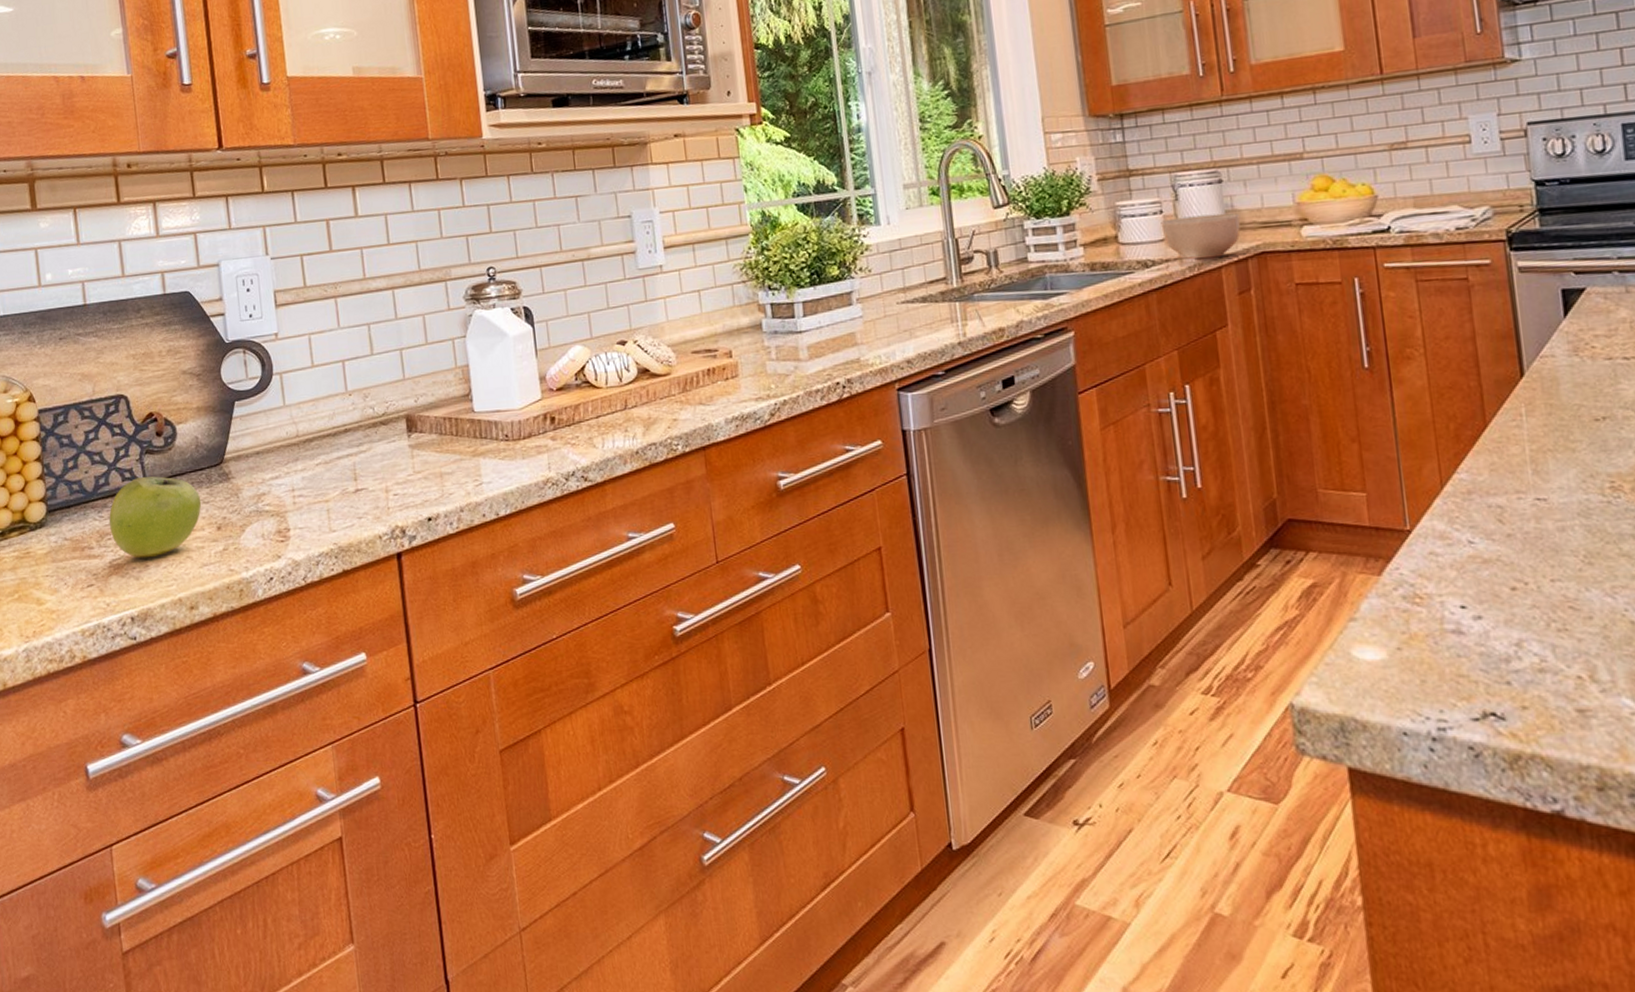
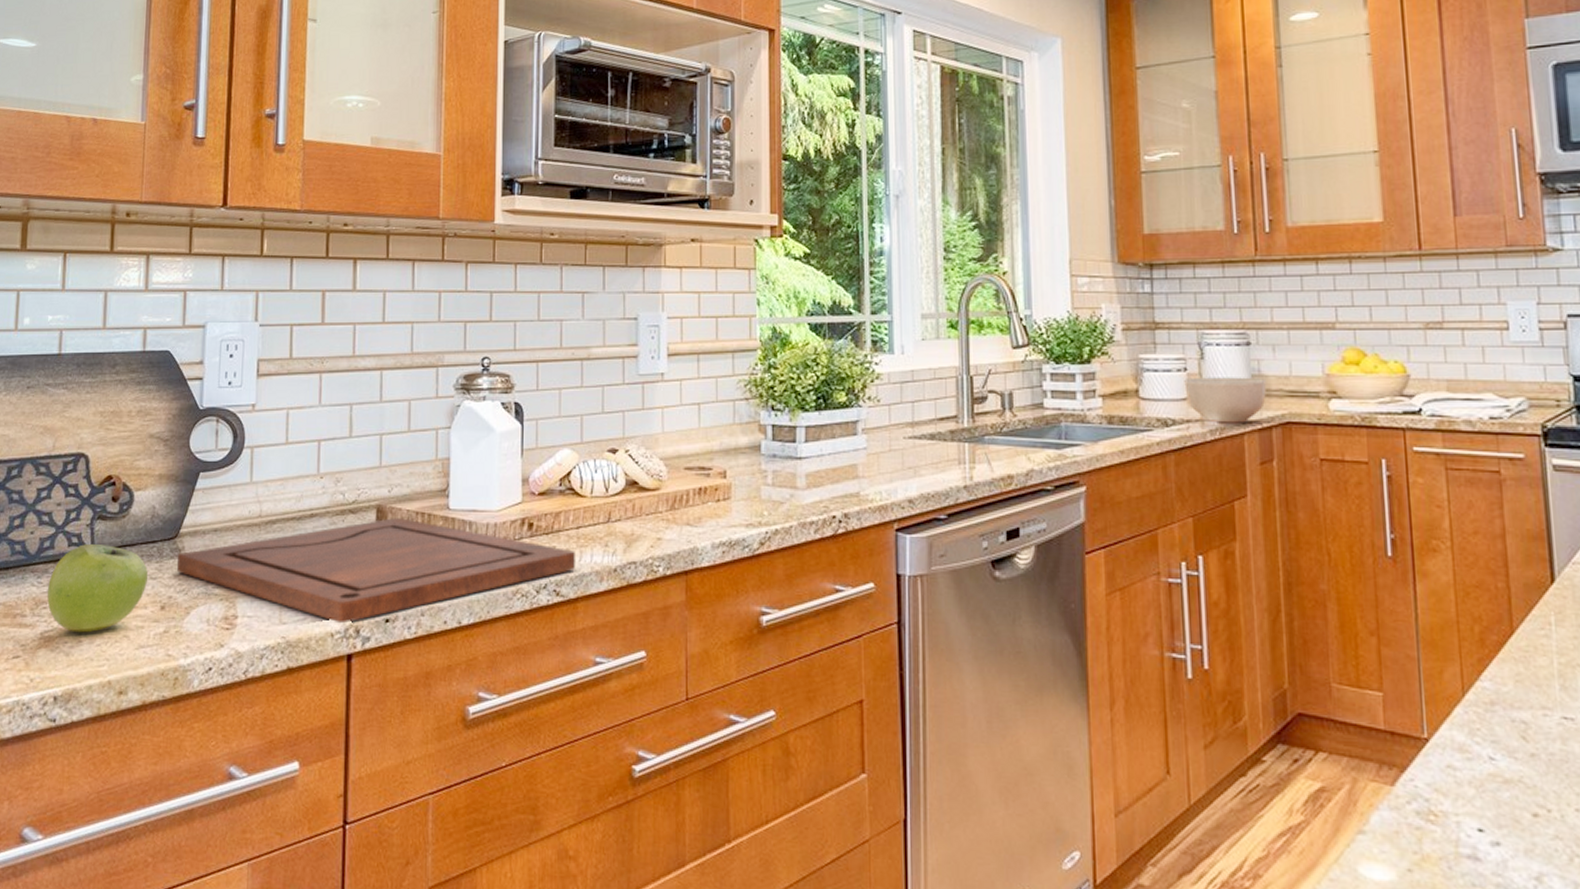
cutting board: none [225,424,599,526] -> present [176,518,575,624]

